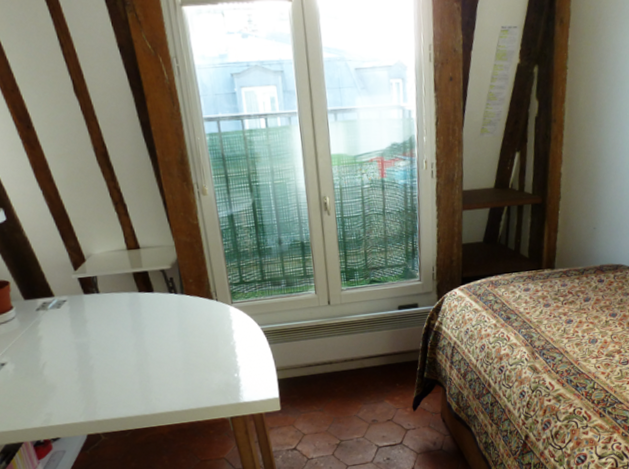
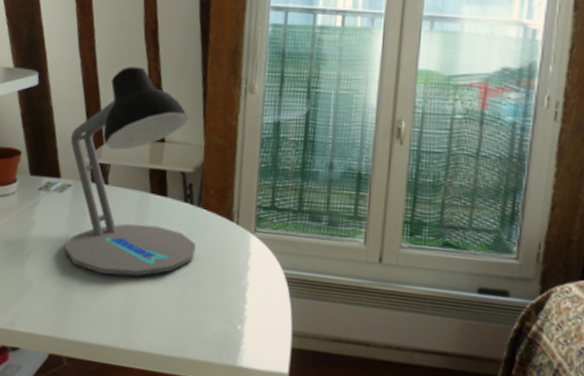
desk lamp: none [53,188,189,364] -> present [64,66,196,277]

